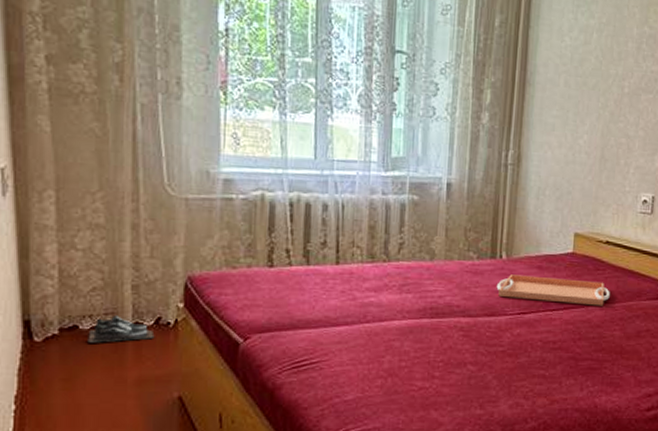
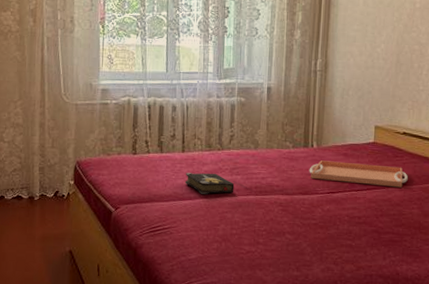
shoe: present [88,315,155,343] -> none [10,189,54,209]
hardback book: none [339,290,404,318] -> present [184,173,235,194]

